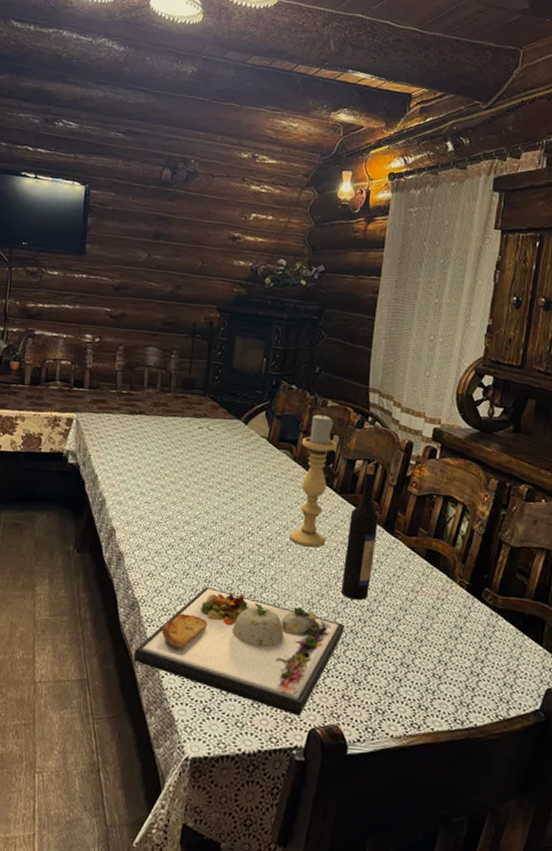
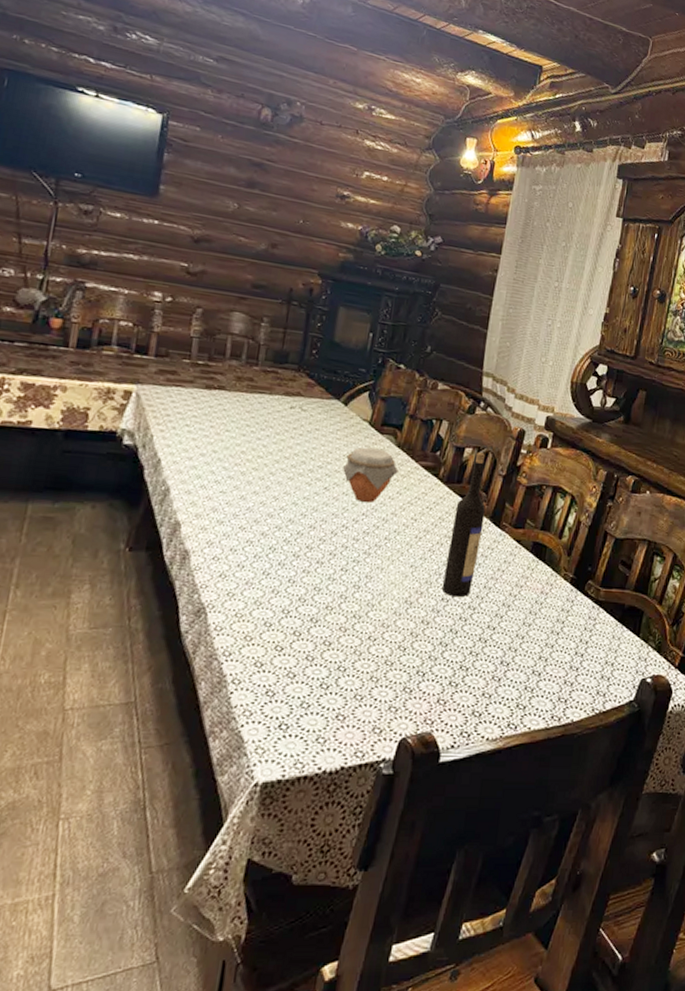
dinner plate: present [133,587,345,716] -> none [195,588,444,725]
jar: none [246,461,296,512] -> present [343,447,398,503]
candle holder: present [290,413,337,547] -> none [389,397,446,542]

